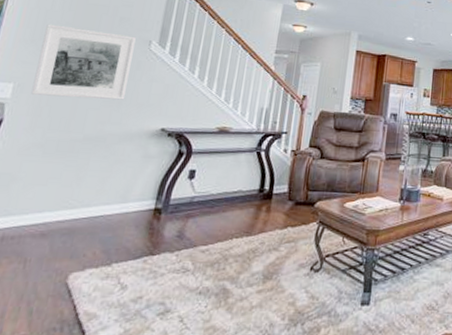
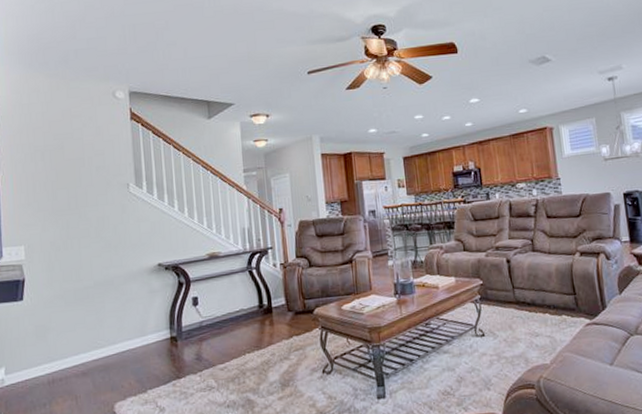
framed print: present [31,24,136,100] -> none [36,182,119,253]

